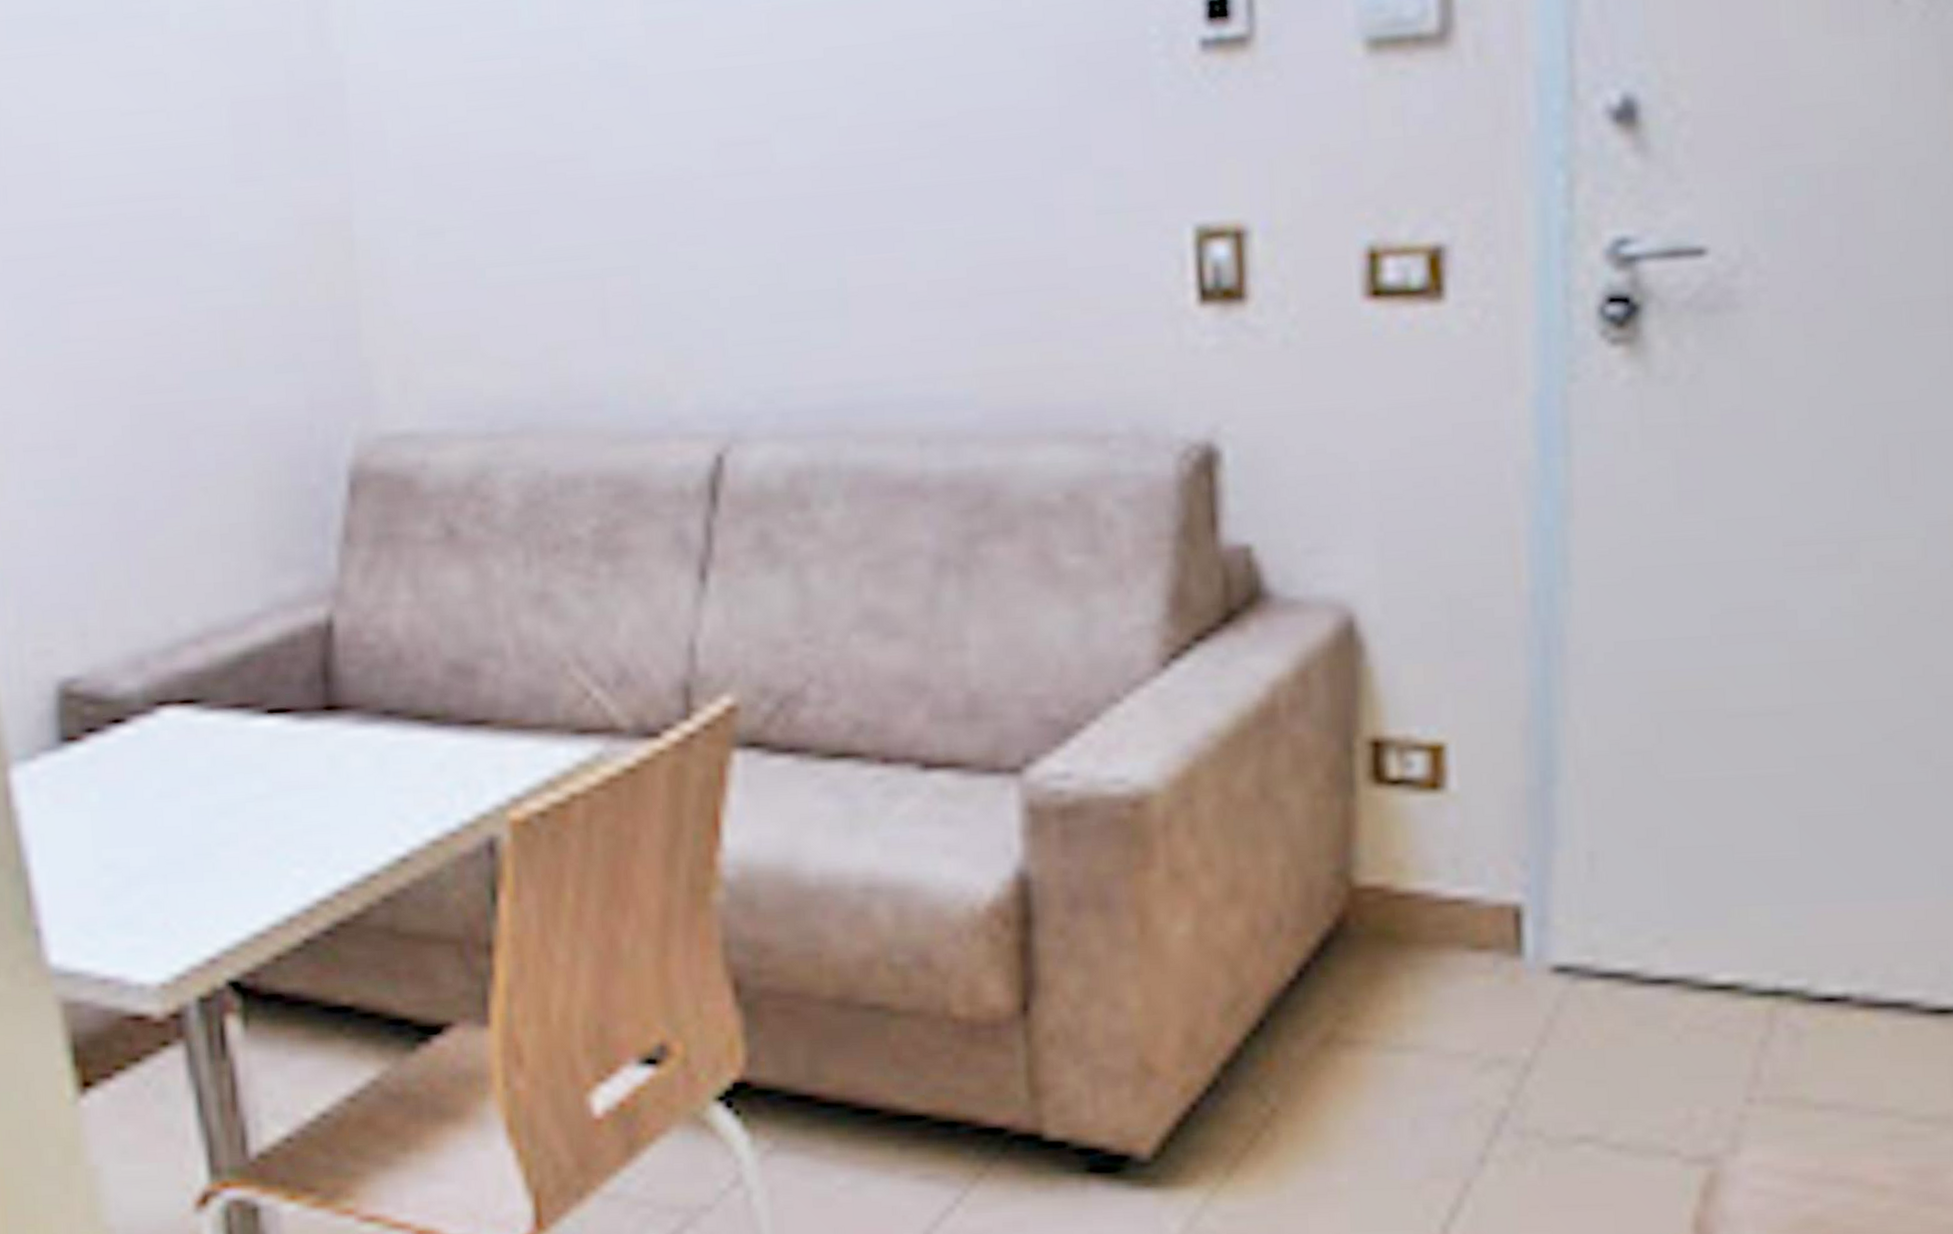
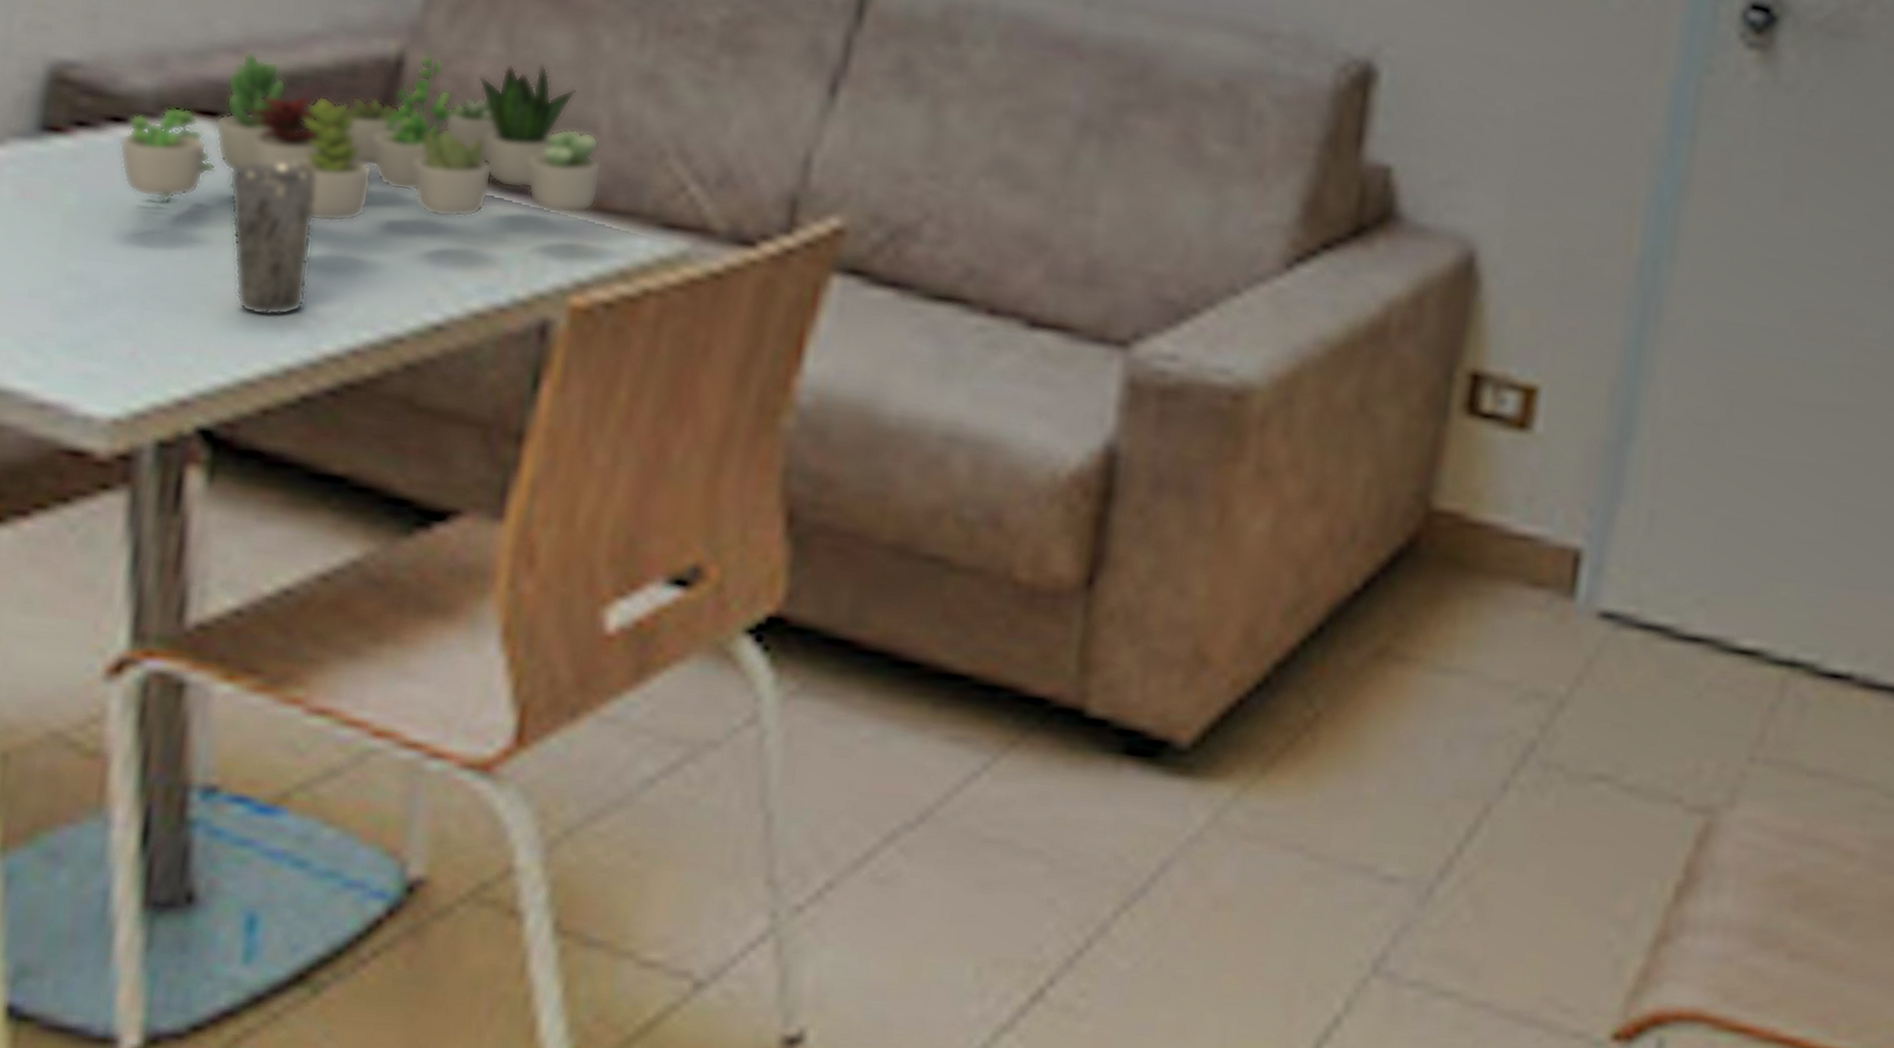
succulent plant: none [122,603,516,786] -> present [119,46,602,222]
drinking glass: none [211,735,293,874] -> present [228,164,316,317]

